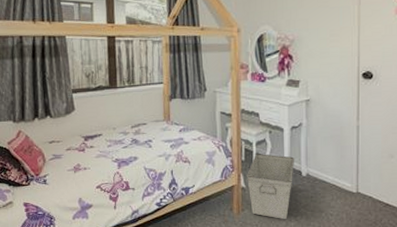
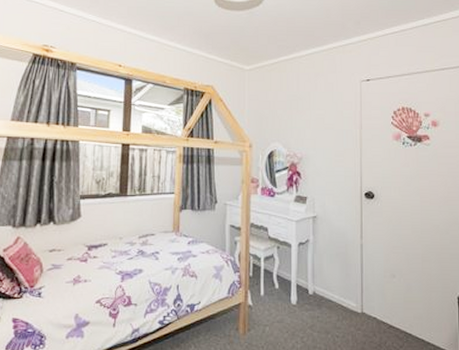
storage bin: present [247,154,294,220] -> none [254,270,301,342]

